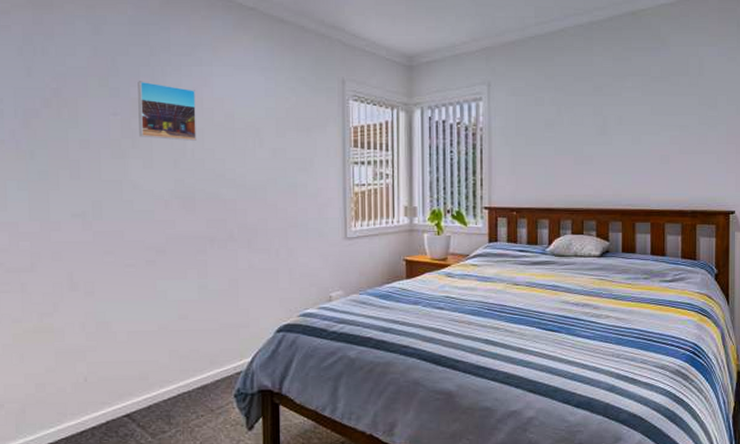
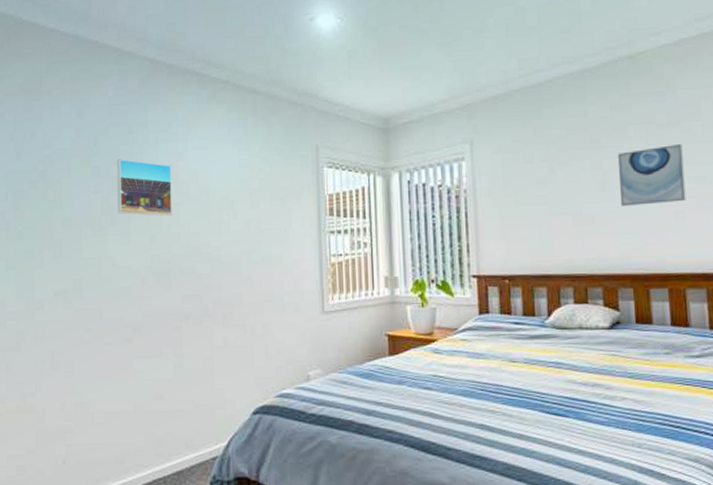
wall art: none [616,96,671,149] -> present [617,144,686,206]

